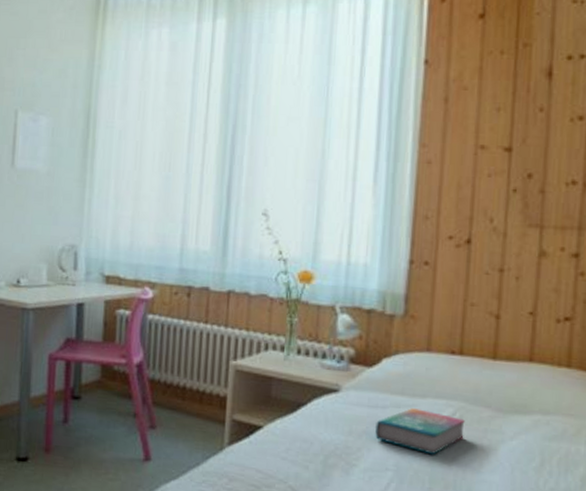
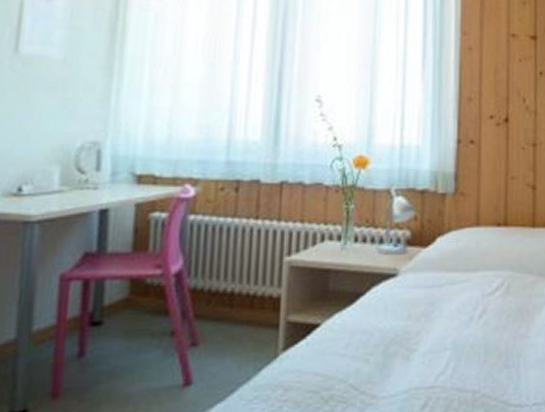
book: present [374,408,465,455] -> none [432,283,512,327]

